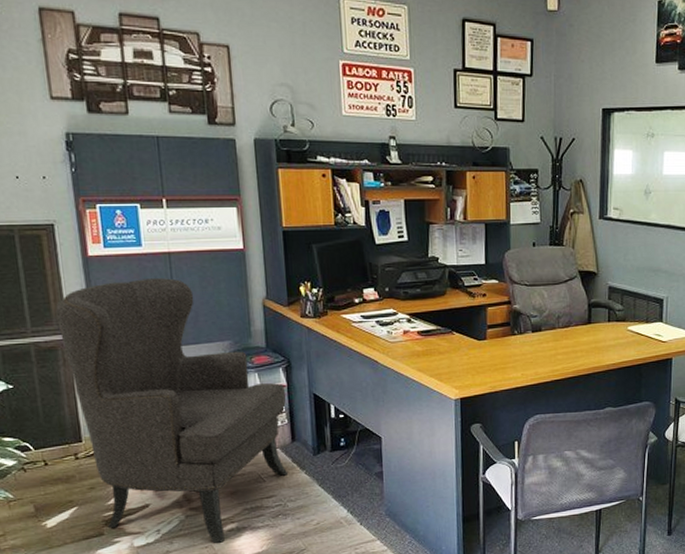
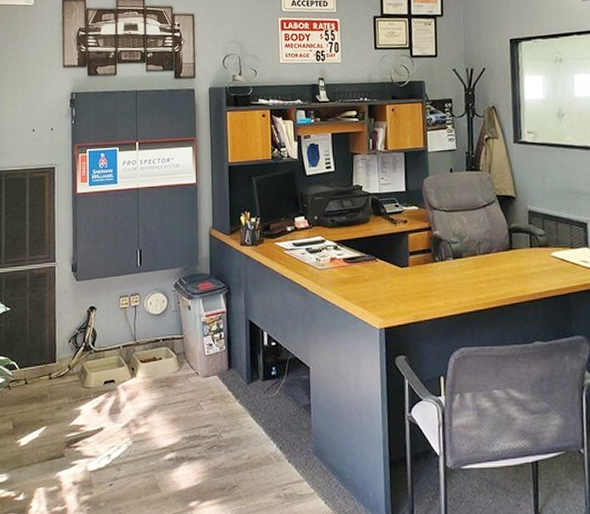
chair: present [55,278,289,543] -> none [47,211,225,473]

